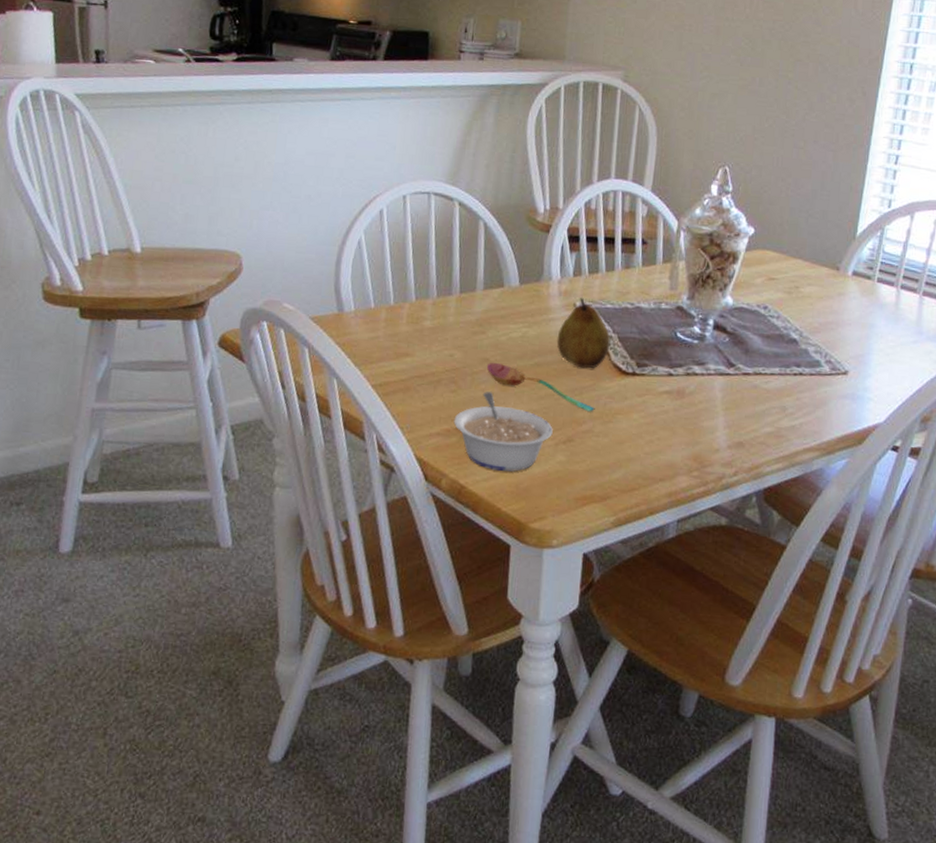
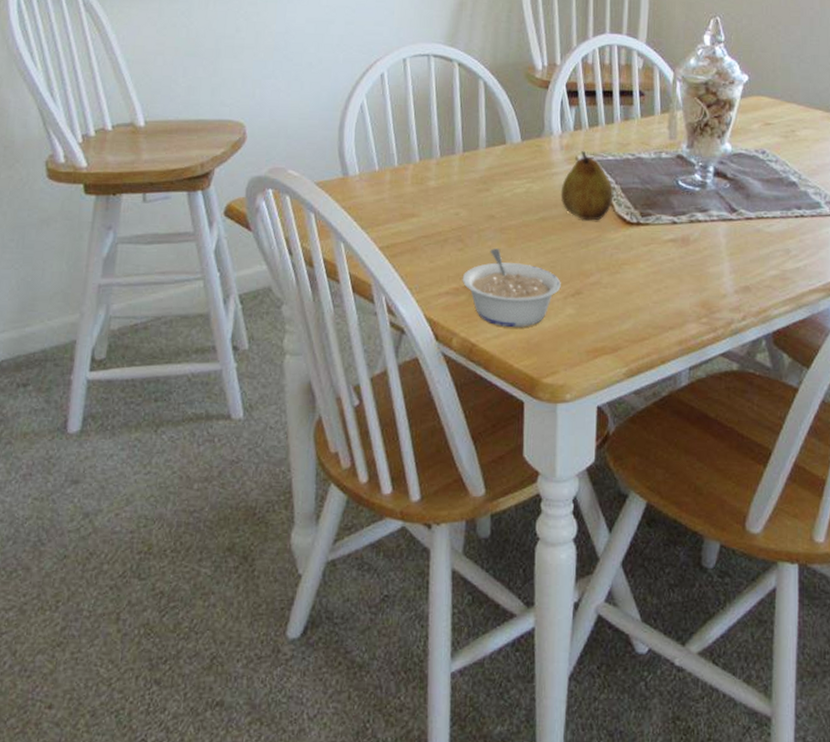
soupspoon: present [486,362,595,412] -> none [492,218,602,264]

